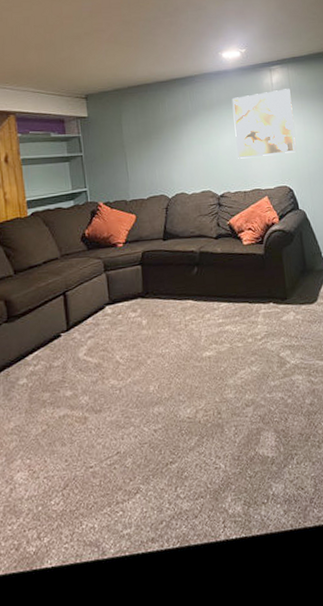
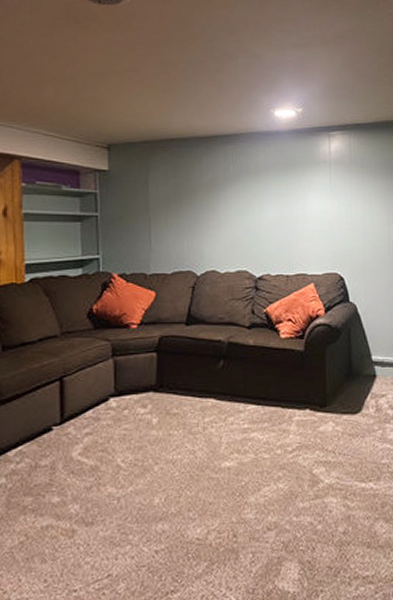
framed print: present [232,89,297,159] -> none [281,159,352,237]

